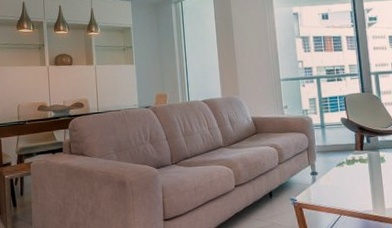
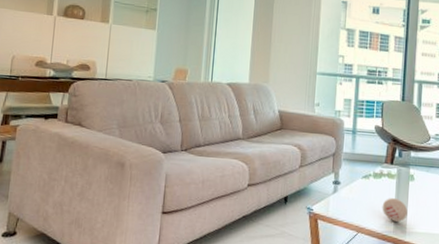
decorative ball: none [359,180,384,201] -> present [382,198,408,222]

